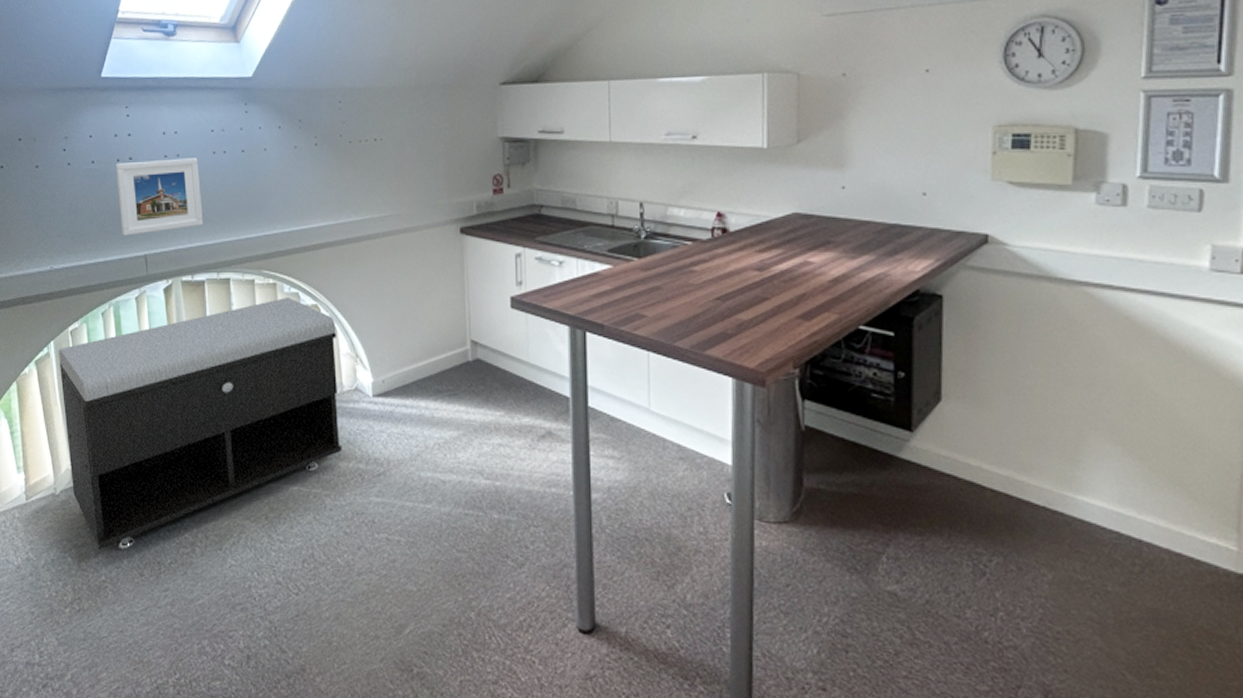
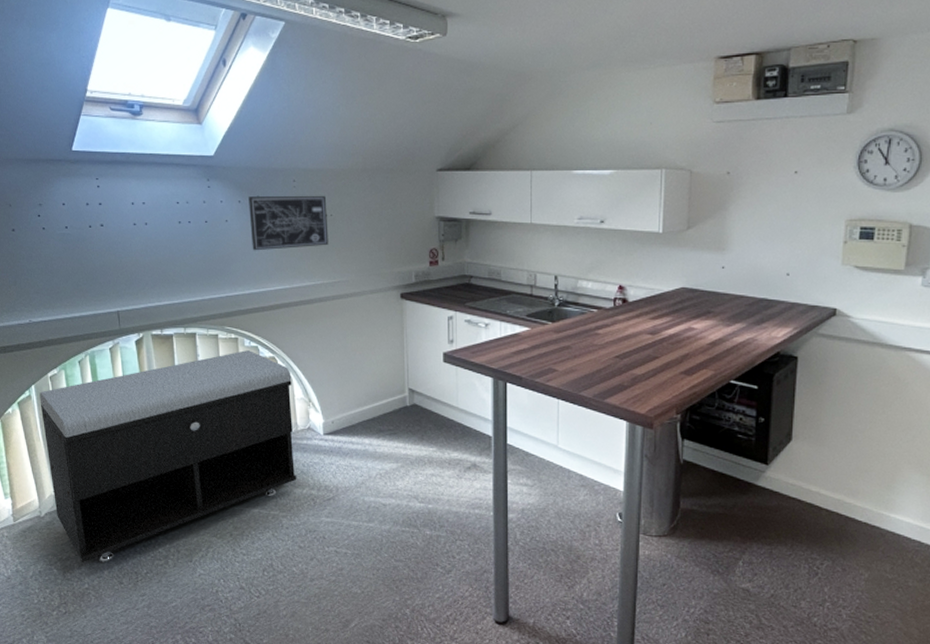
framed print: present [115,158,204,236] -> none [87,226,171,294]
wall art: none [289,117,378,183] -> present [248,195,329,251]

